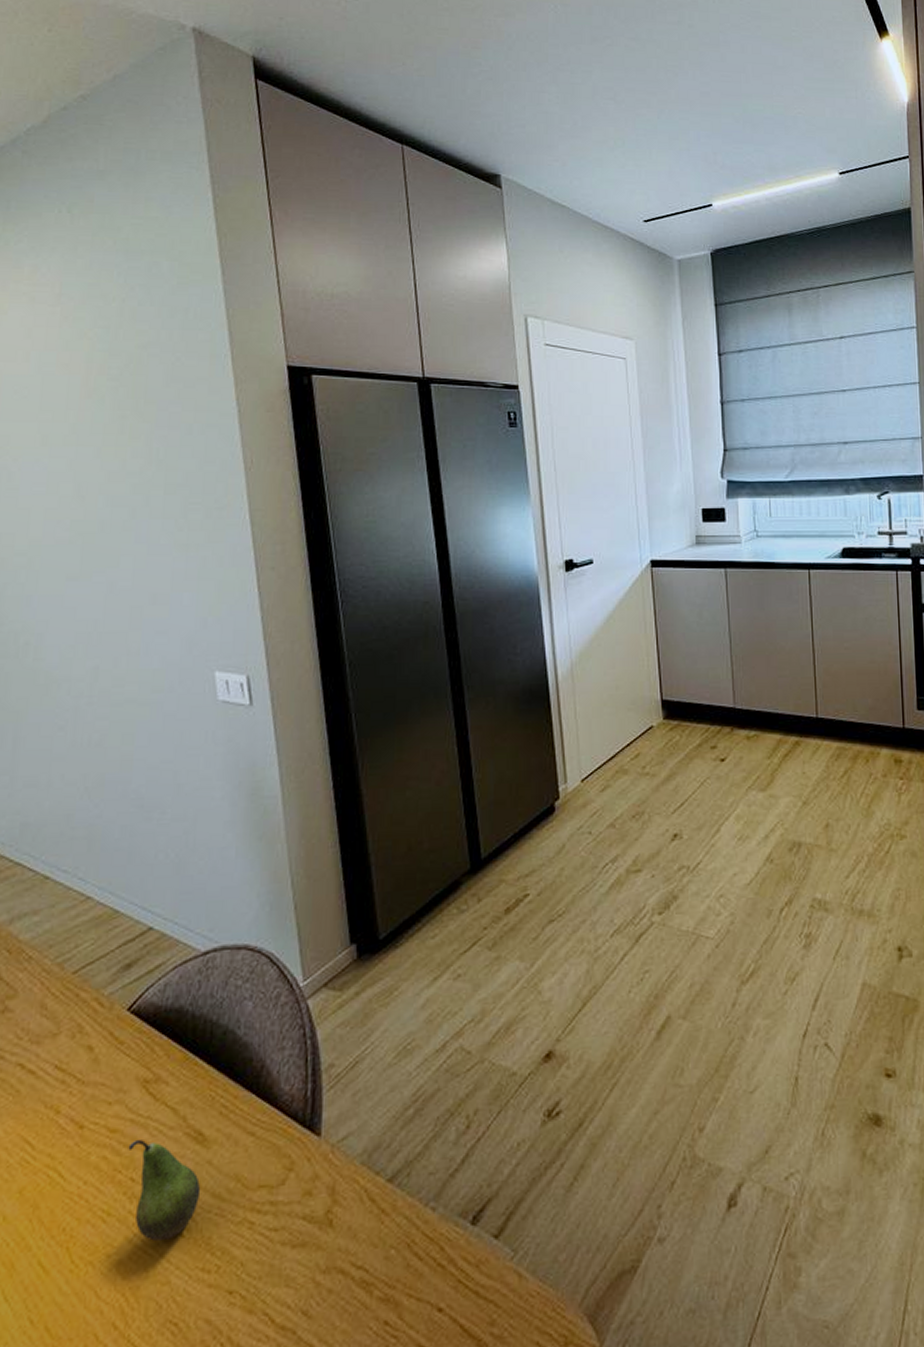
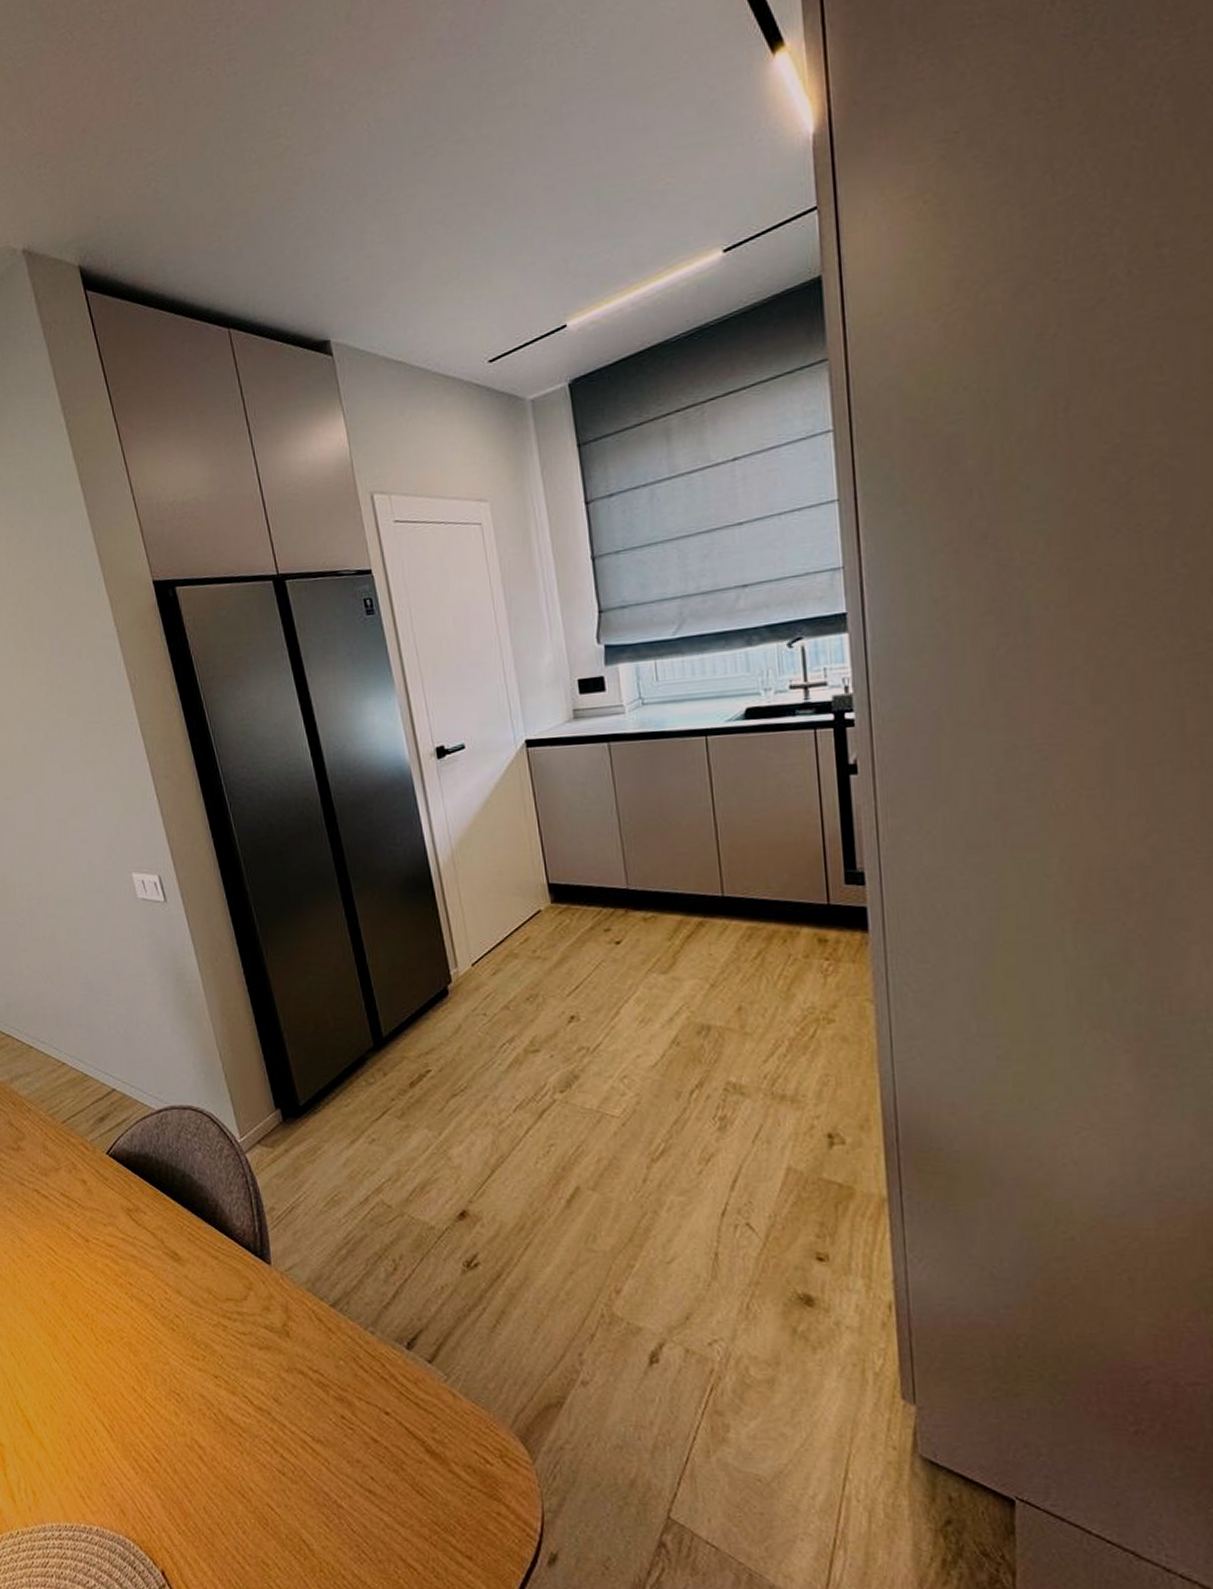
fruit: present [128,1140,201,1241] -> none [123,1255,183,1331]

